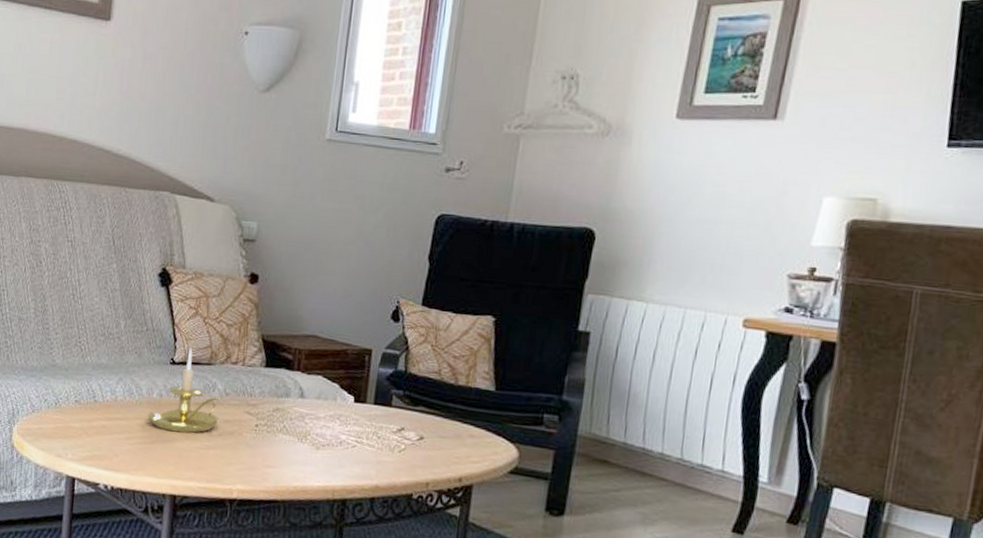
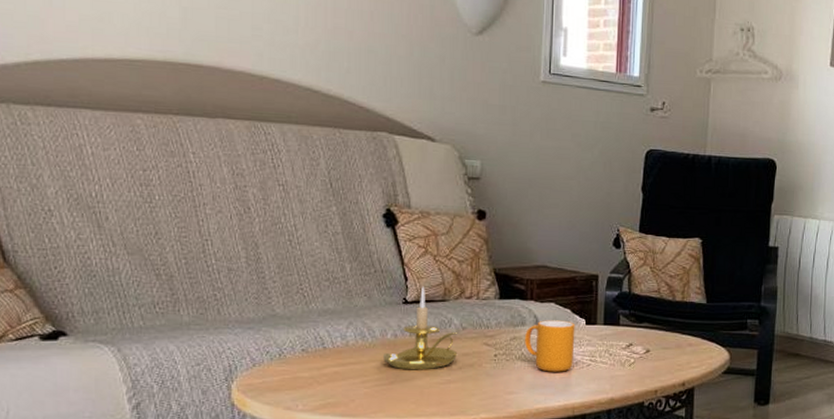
mug: none [287,393,343,451] -> present [524,320,575,372]

